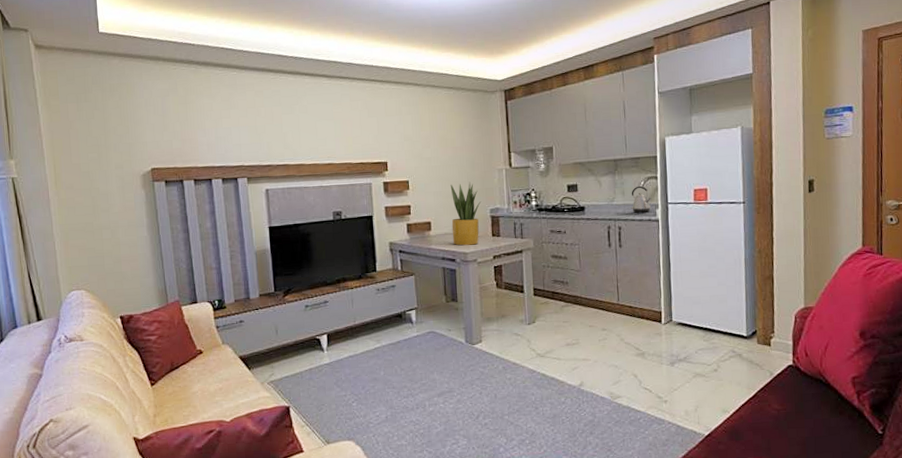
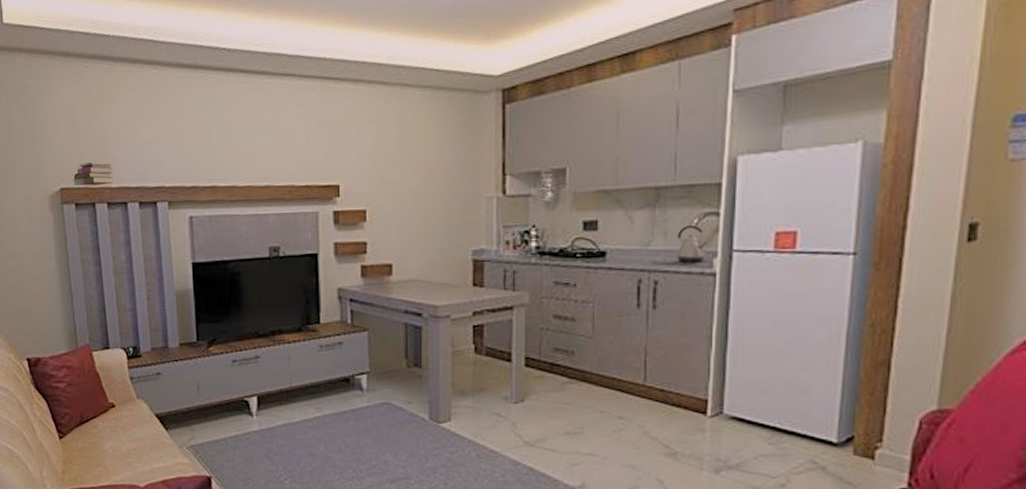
books: none [162,145,200,167] -> present [72,161,114,186]
planter: present [450,181,481,246] -> none [419,213,461,297]

